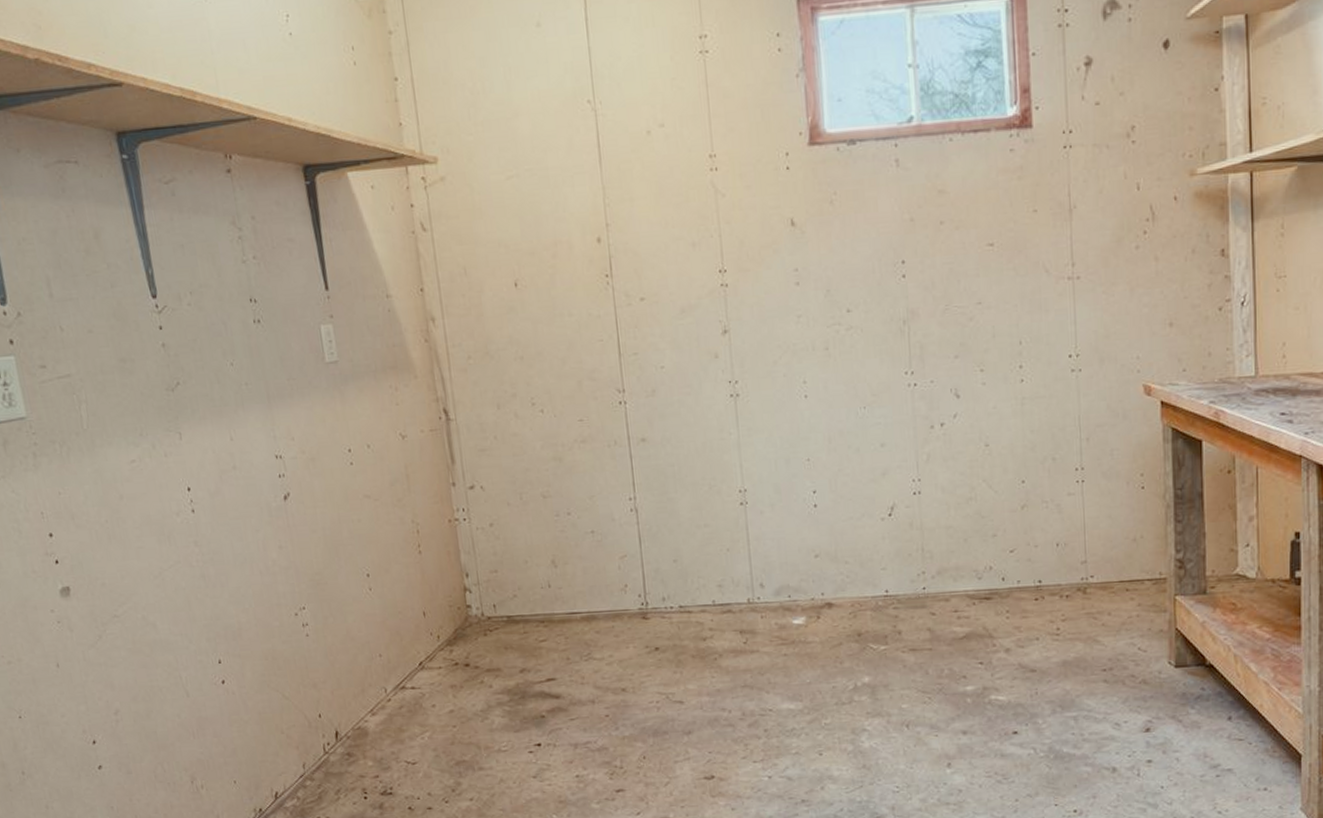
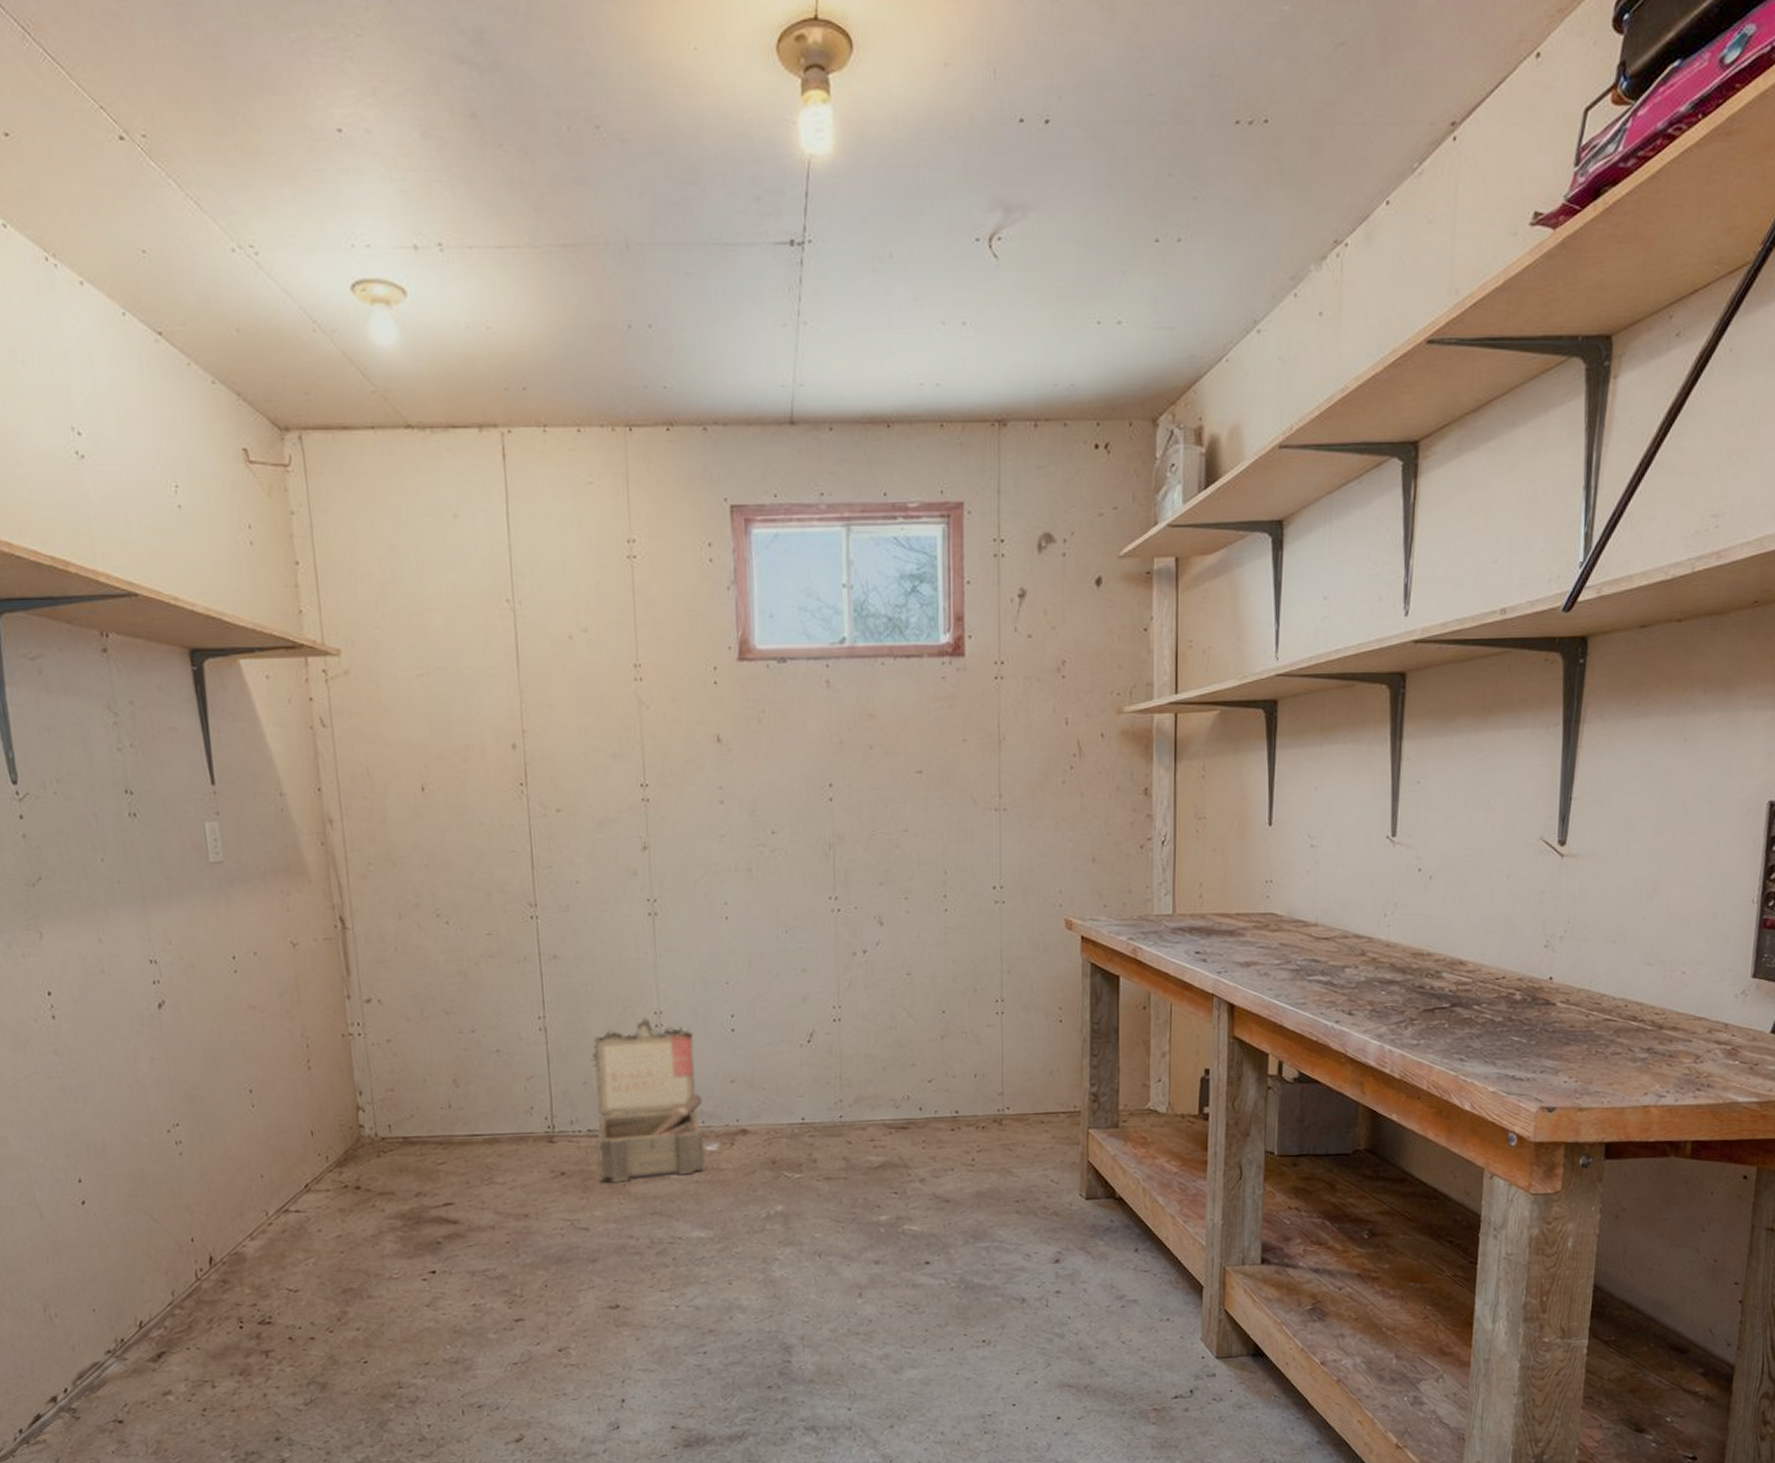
tool box: none [679,496,792,657] -> present [590,1018,705,1183]

